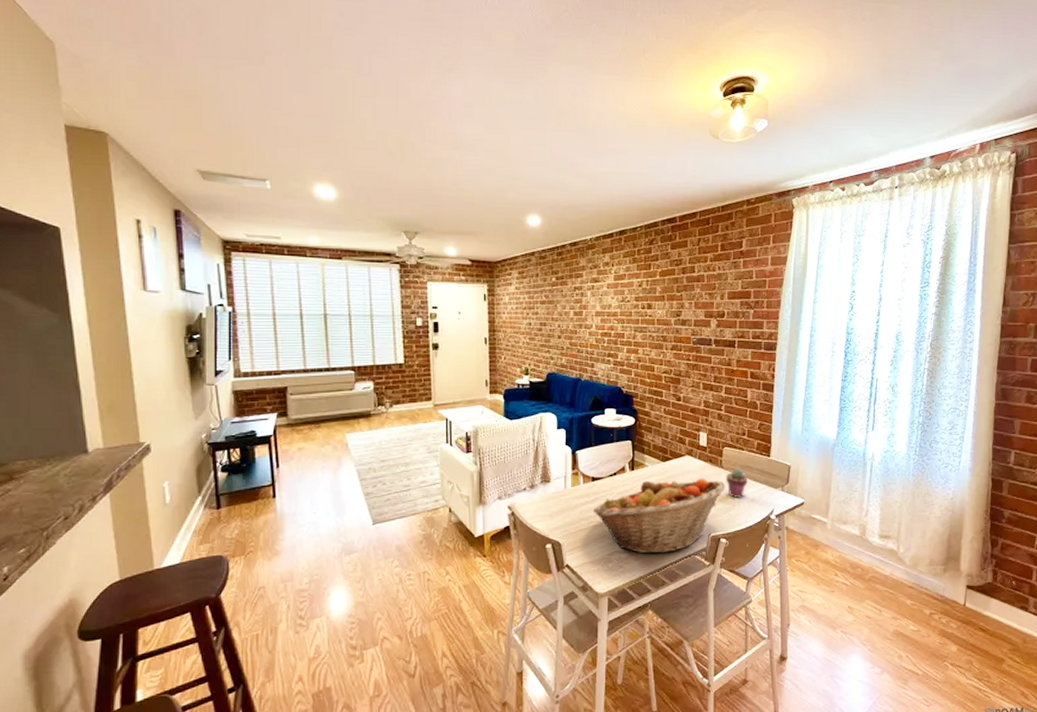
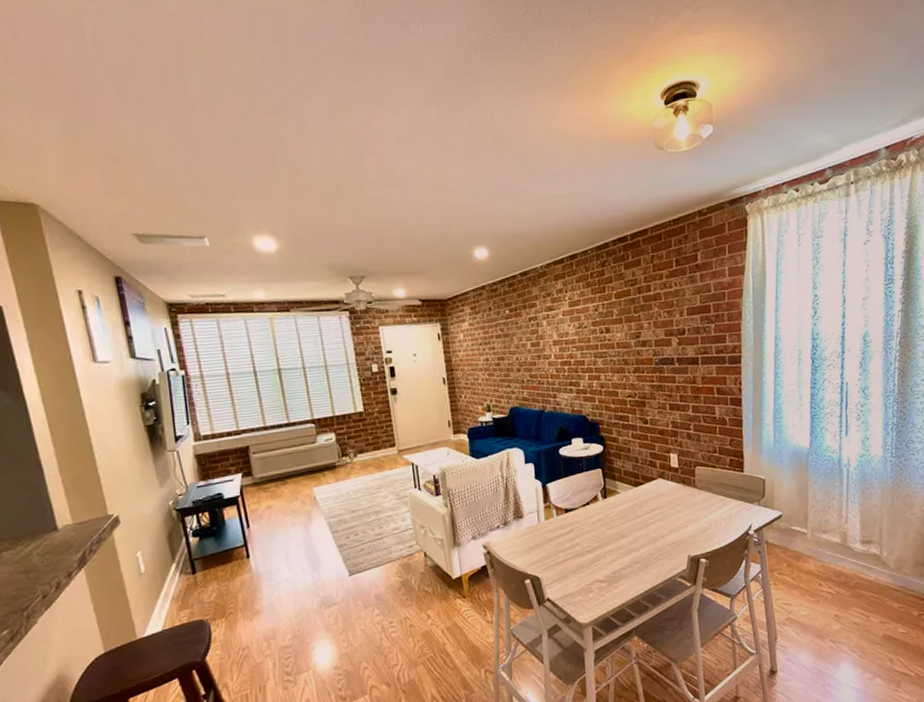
fruit basket: present [592,478,726,554] -> none [568,499,702,581]
potted succulent: present [726,468,748,498] -> none [700,486,723,517]

